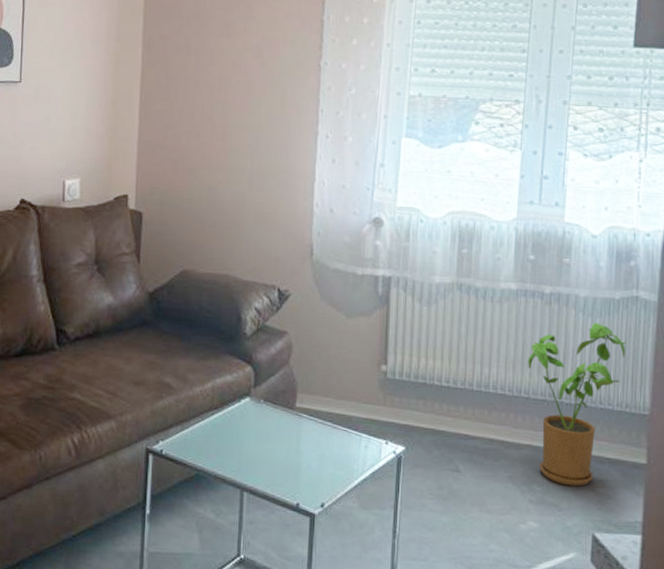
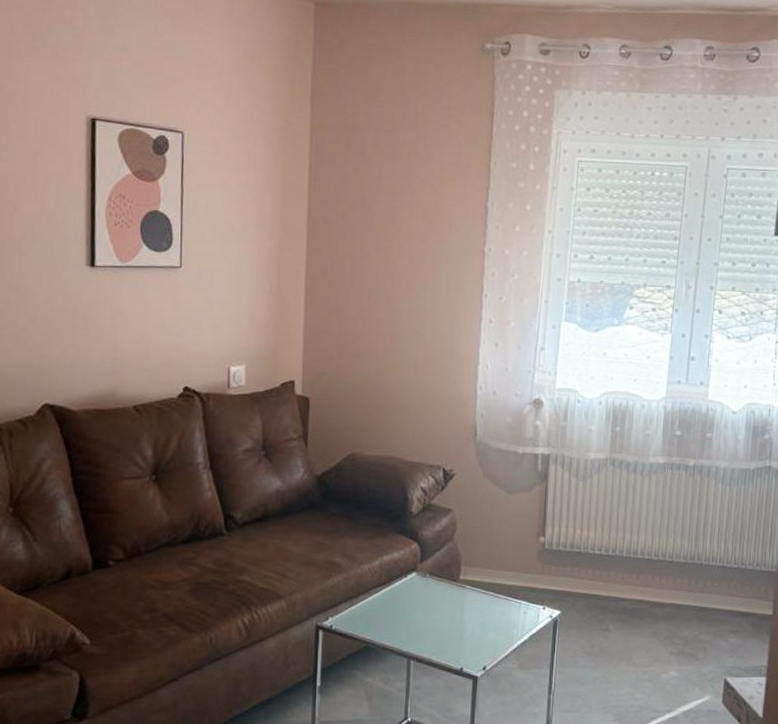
house plant: present [528,322,626,487] -> none [672,491,759,638]

